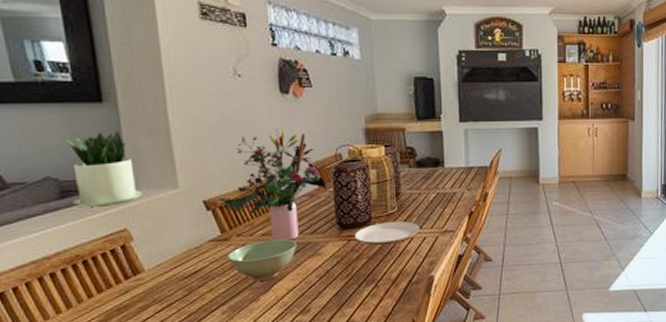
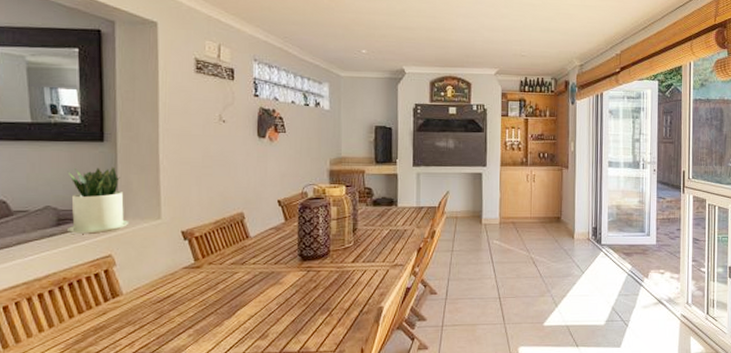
bouquet: present [217,128,328,241] -> none [193,168,293,270]
bowl: present [227,239,297,281] -> none [198,268,261,307]
plate: present [355,221,420,245] -> none [314,254,373,276]

